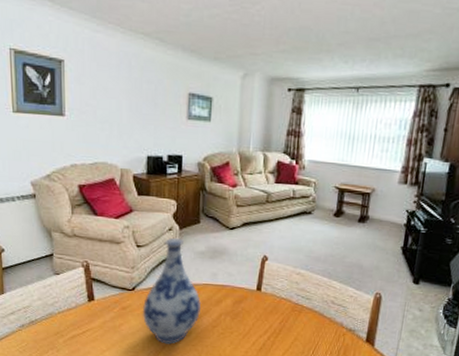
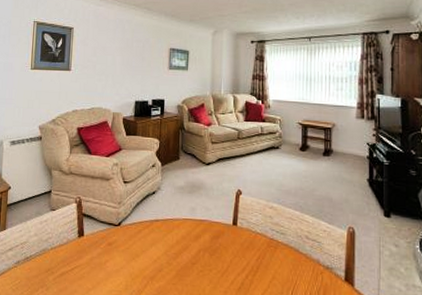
vase: present [142,237,202,344] -> none [126,173,182,283]

